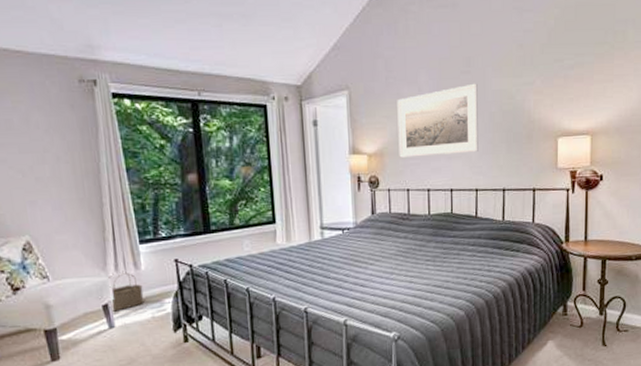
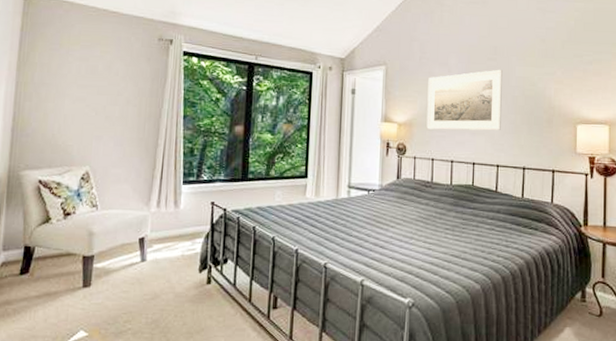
wicker basket: present [108,271,144,312] -> none [147,207,179,246]

